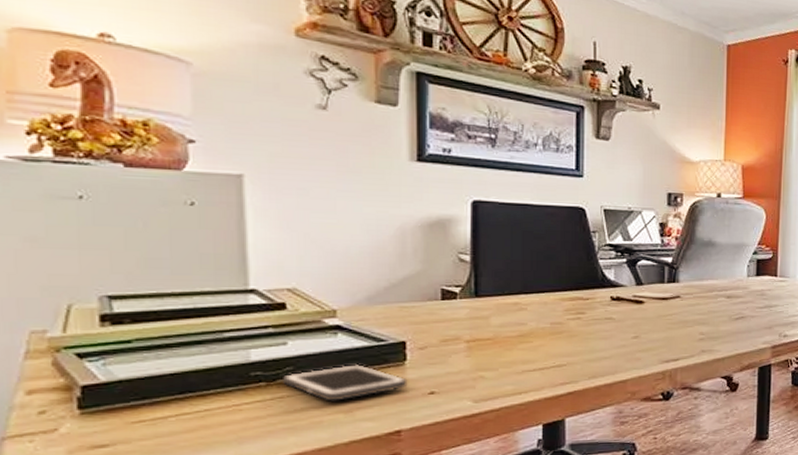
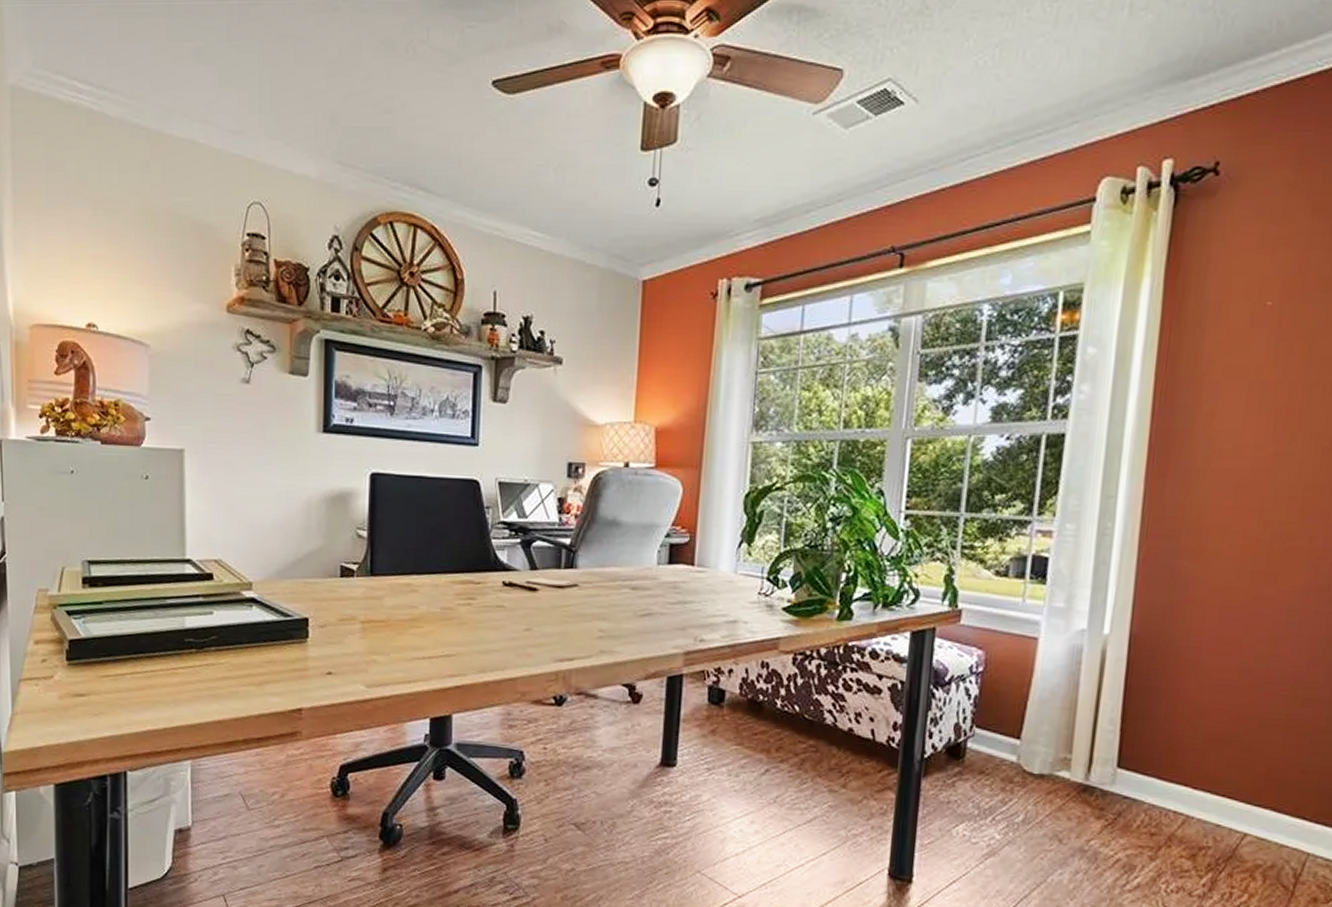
cell phone: present [283,363,408,401] -> none [209,637,309,673]

